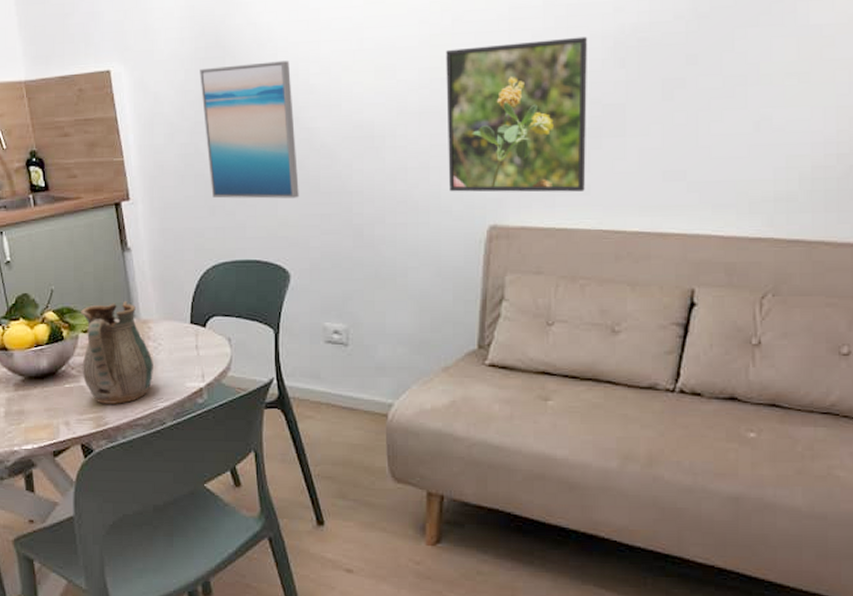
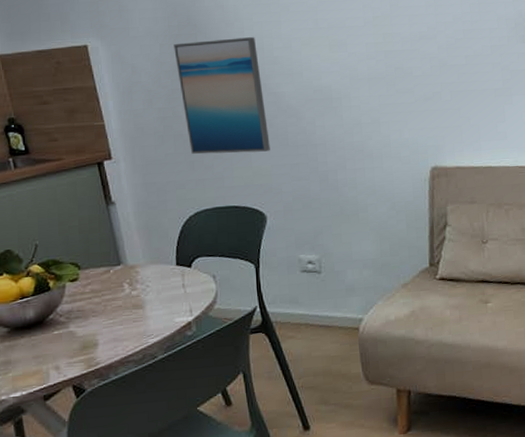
ceramic pitcher: present [81,301,153,404] -> none [67,250,143,346]
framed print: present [446,36,588,192] -> none [387,19,503,142]

